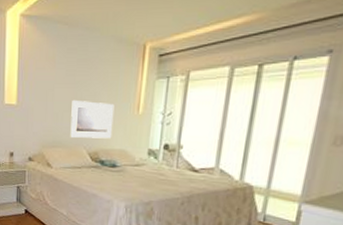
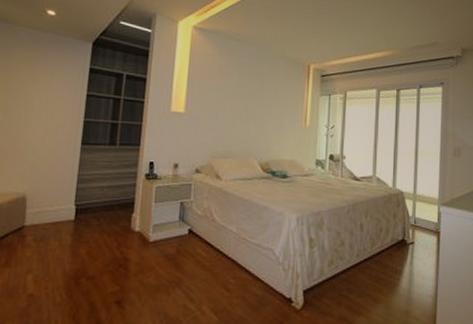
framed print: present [70,99,115,139] -> none [241,110,284,150]

